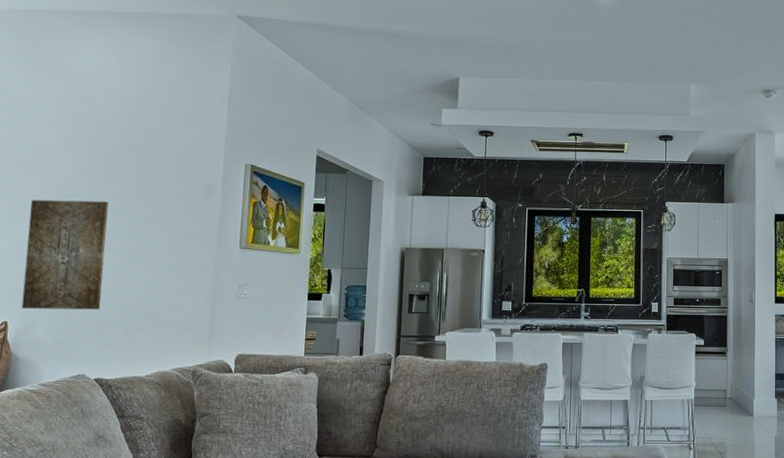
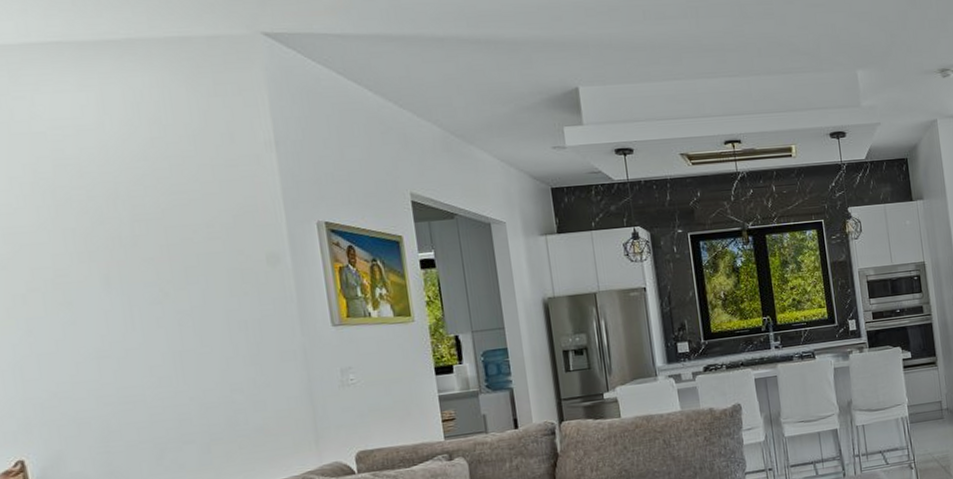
wall art: present [21,199,108,310] -> none [18,291,156,441]

